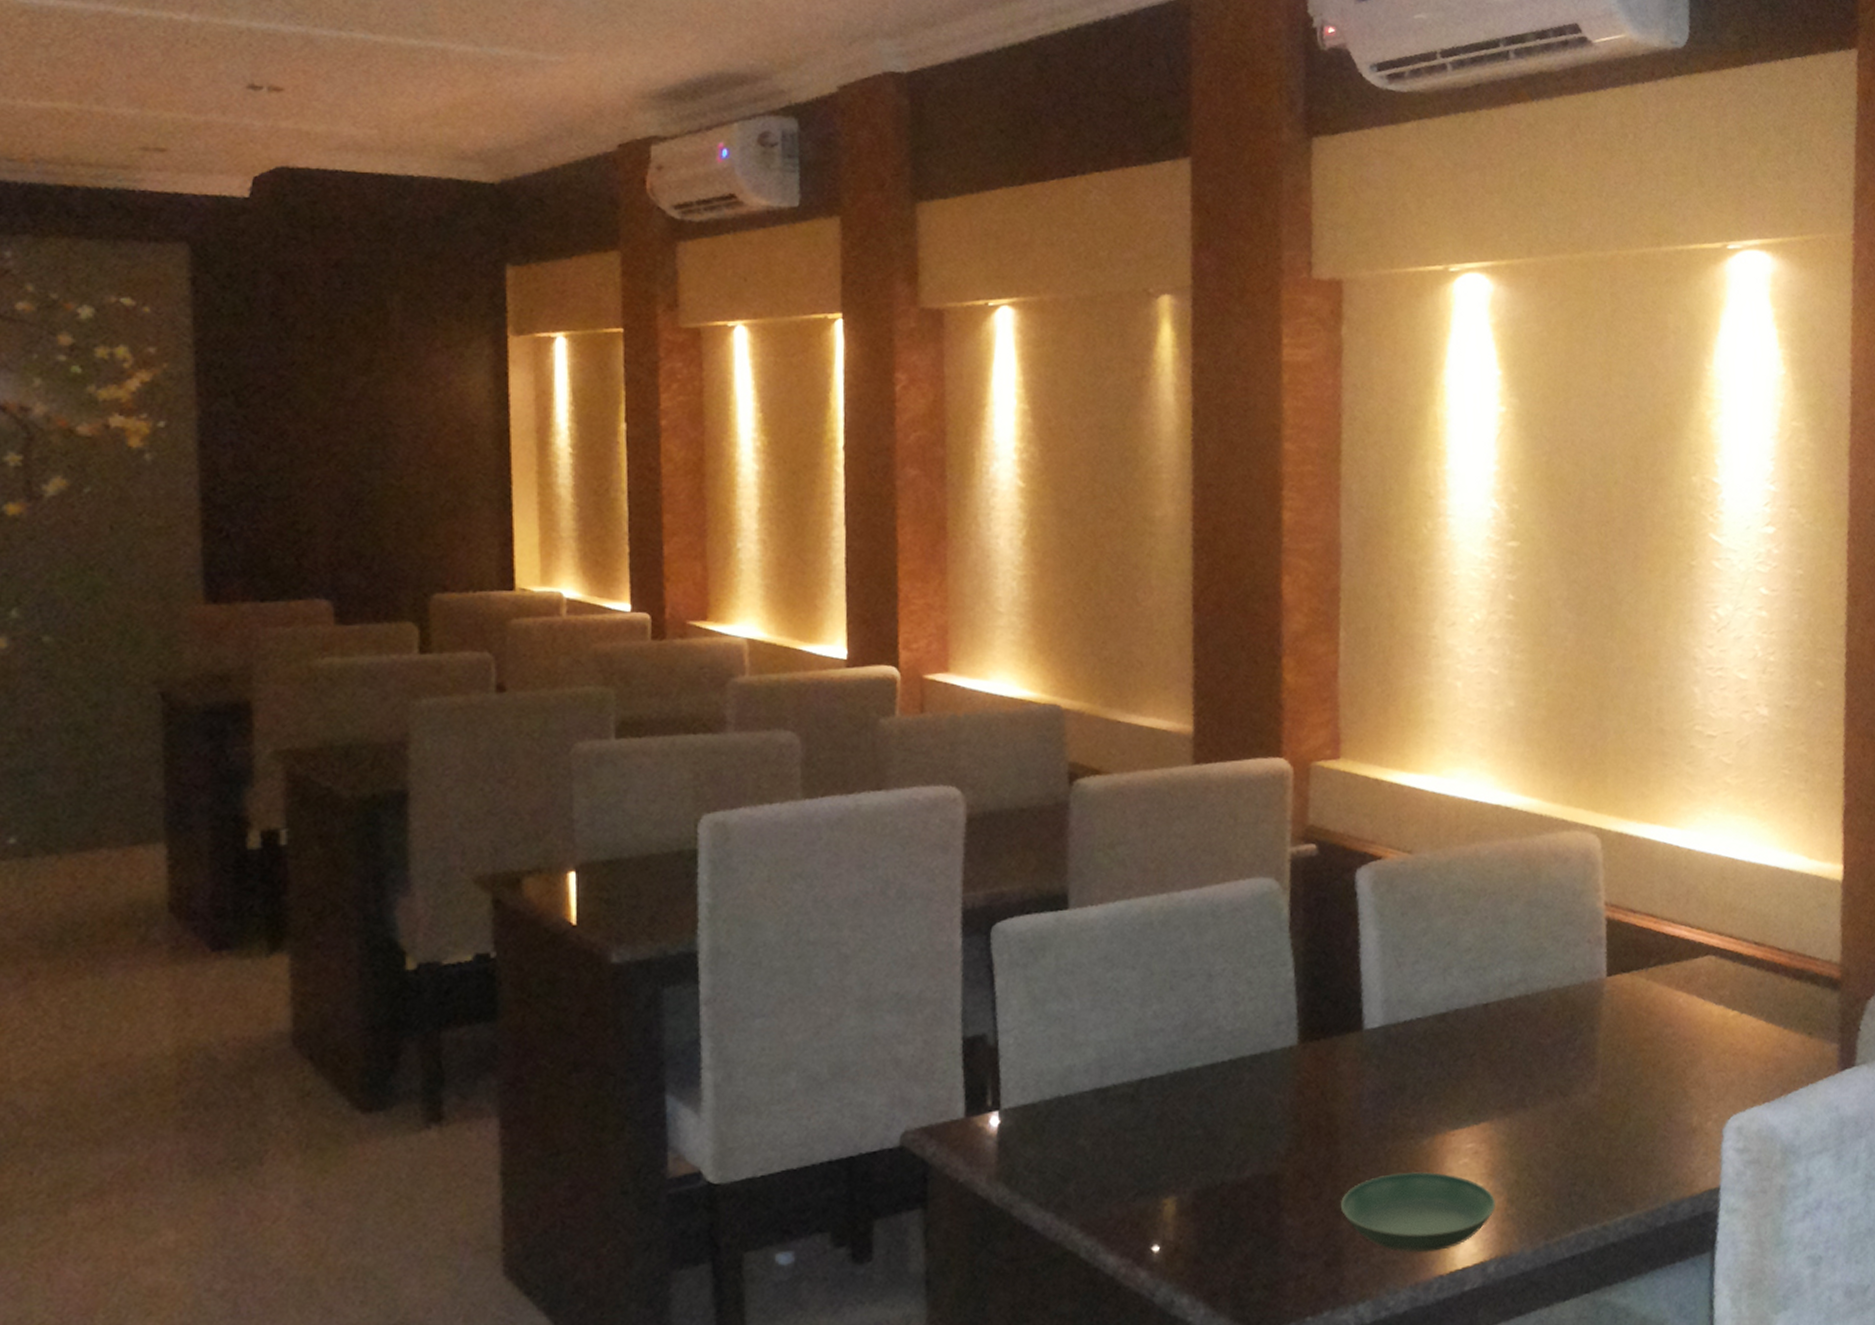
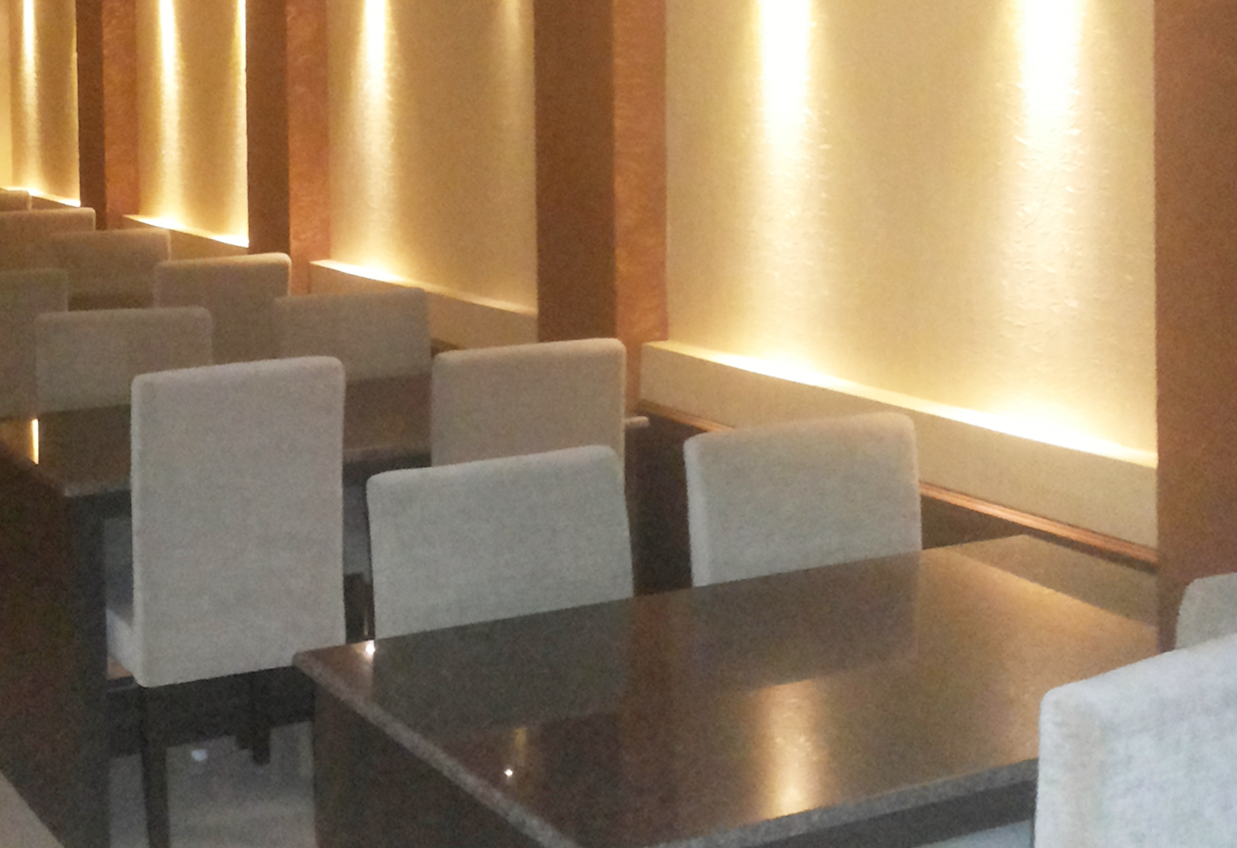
saucer: present [1340,1171,1496,1253] -> none [673,720,819,797]

